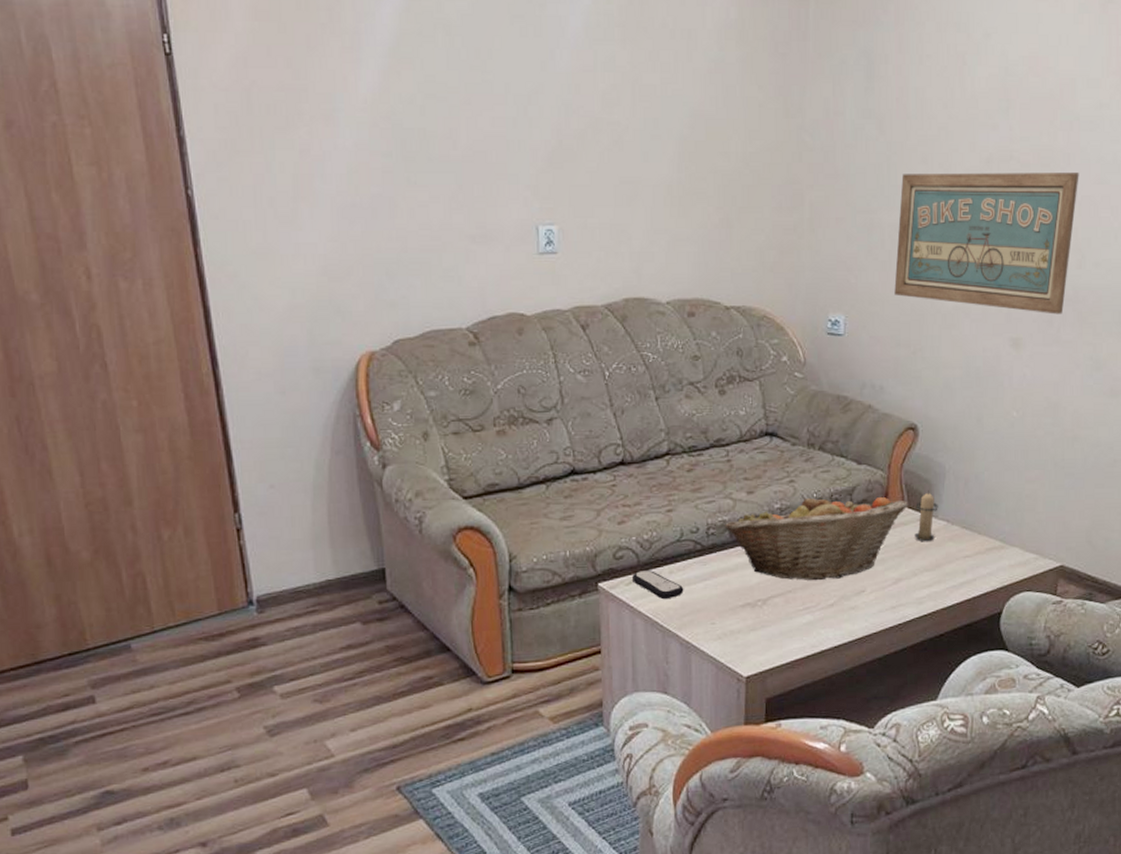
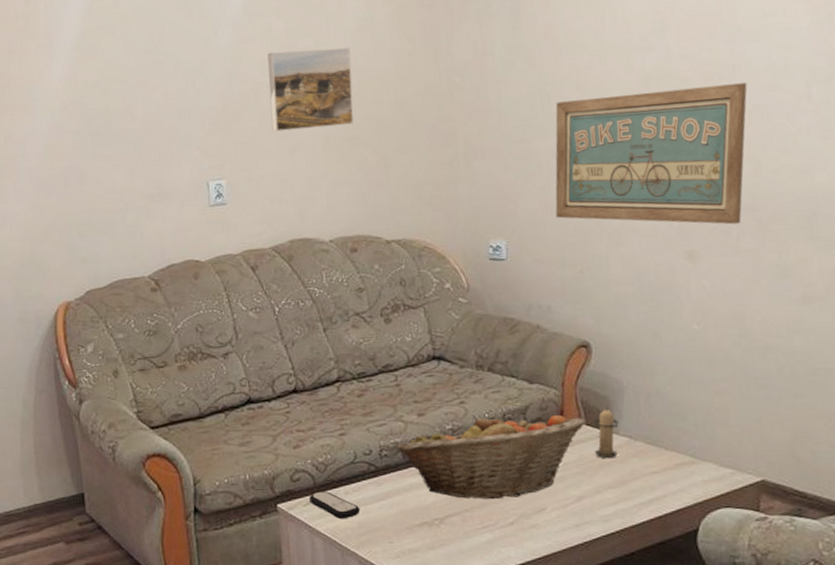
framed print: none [609,85,699,176] -> present [267,47,354,132]

